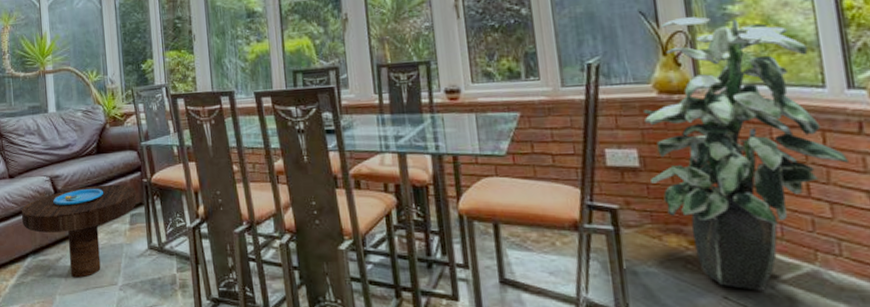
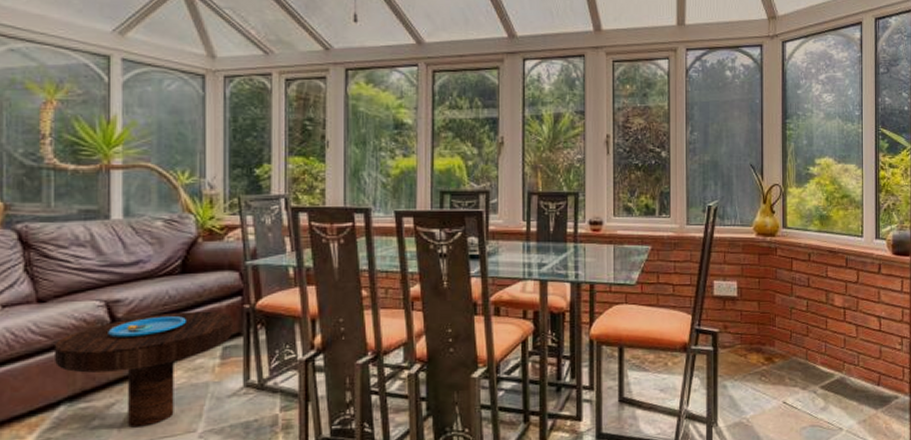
indoor plant: present [642,17,850,291] -> none [743,174,871,396]

